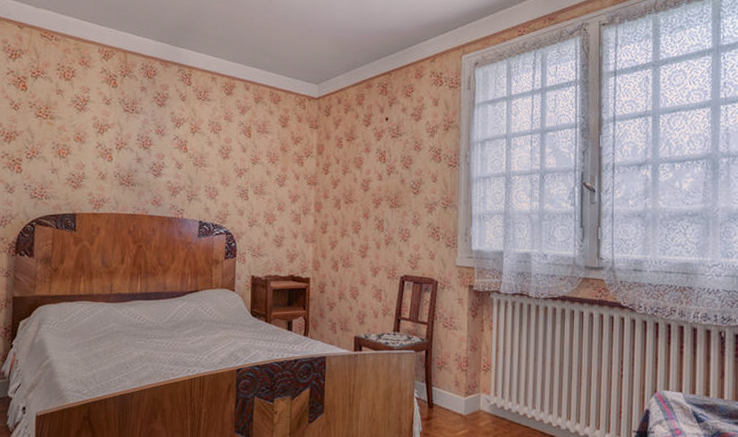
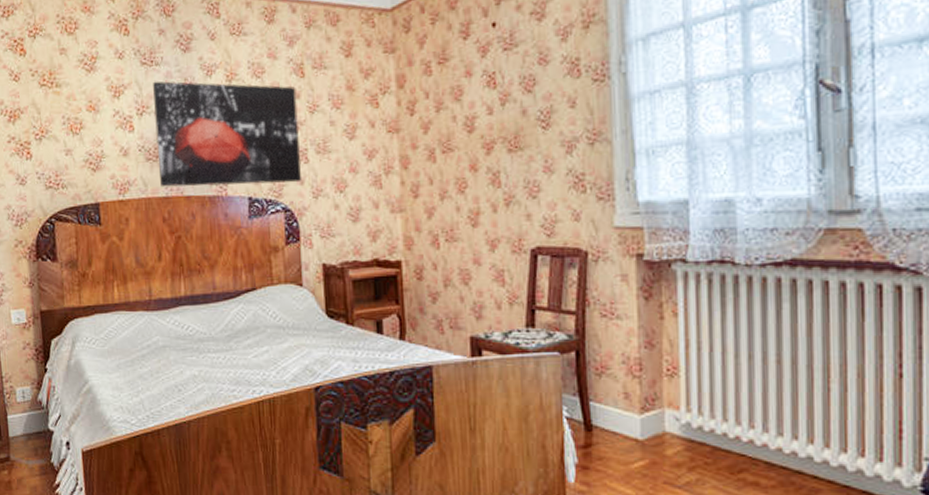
wall art: none [129,125,244,214] -> present [153,81,301,188]

